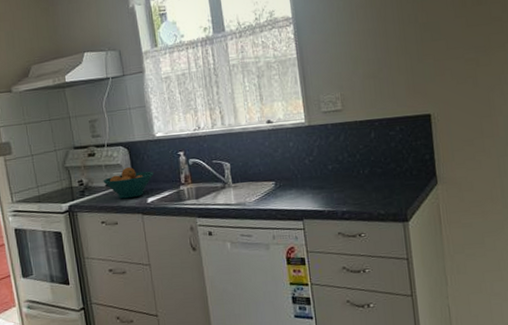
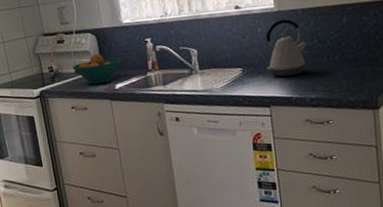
kettle: none [297,133,338,191] -> present [266,19,308,77]

